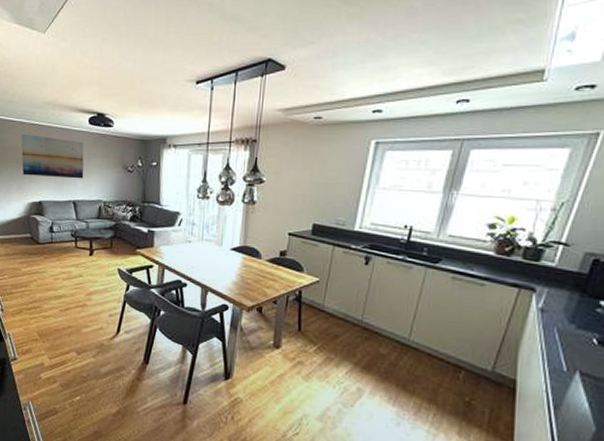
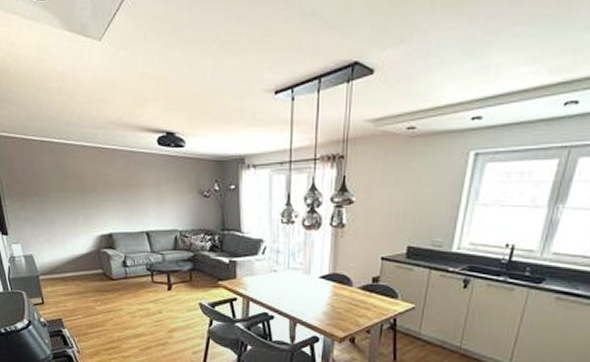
wall art: present [21,133,84,179] -> none [83,158,156,207]

